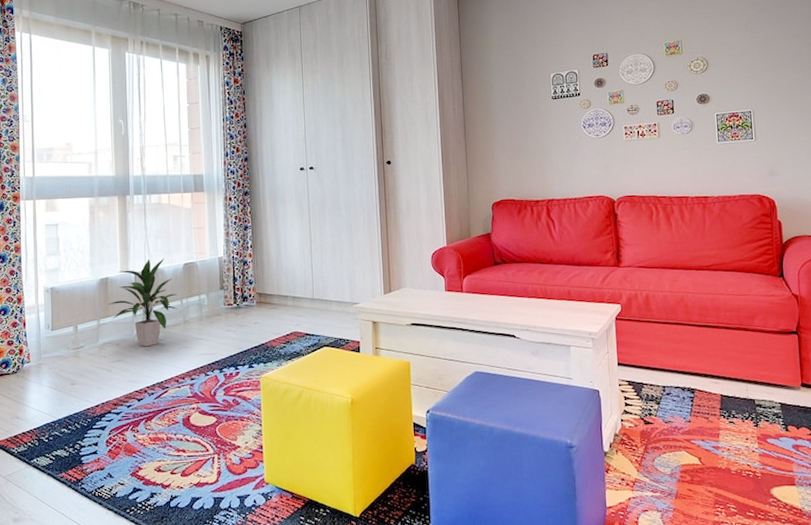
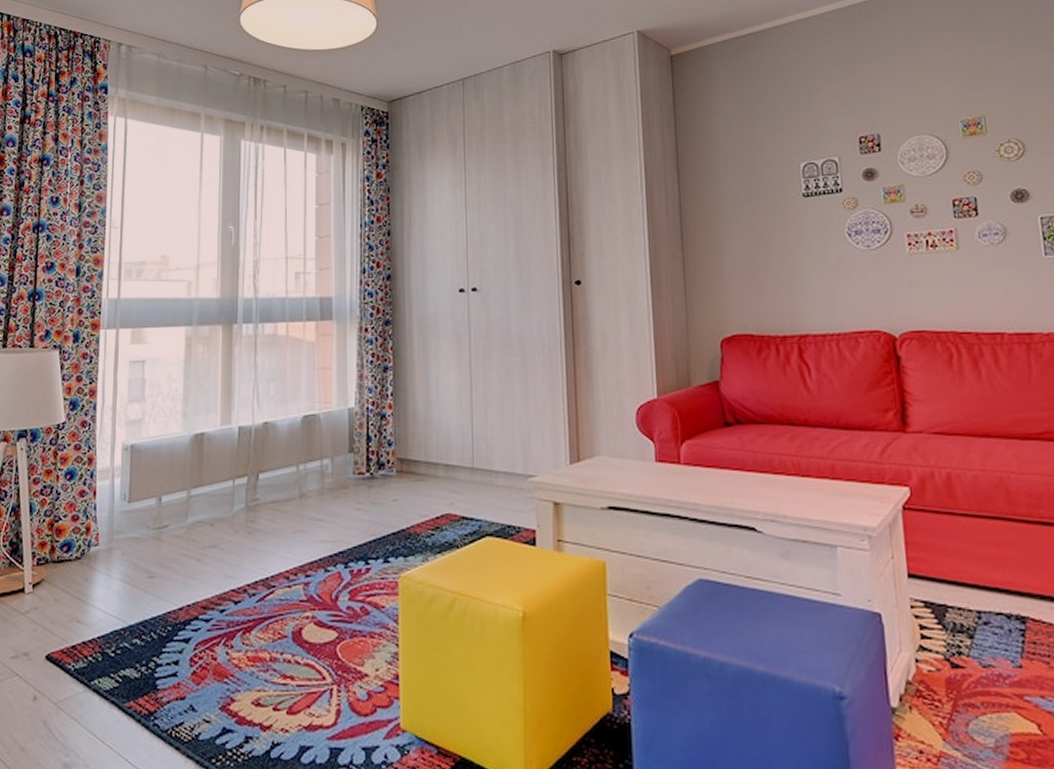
indoor plant: present [107,258,178,347] -> none [201,408,293,529]

